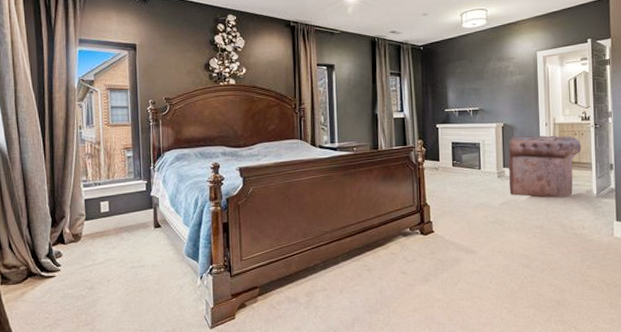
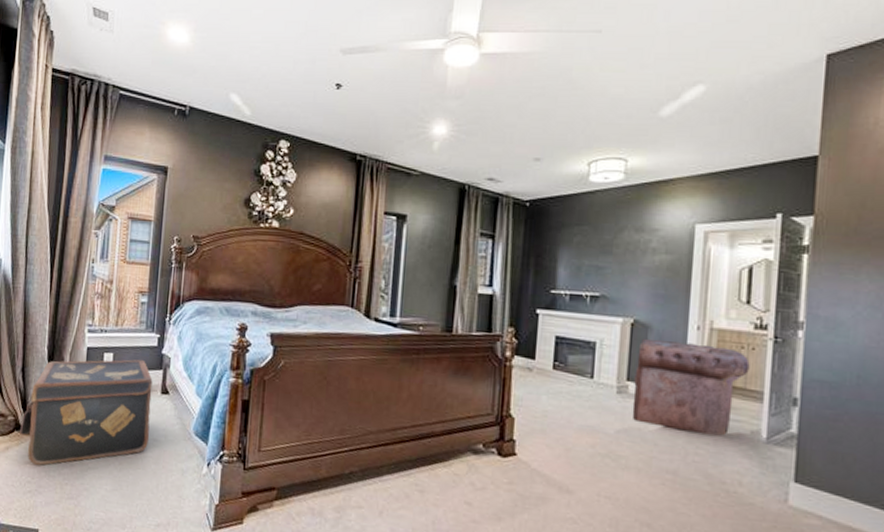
suitcase: none [33,202,148,303] -> present [20,359,153,466]

